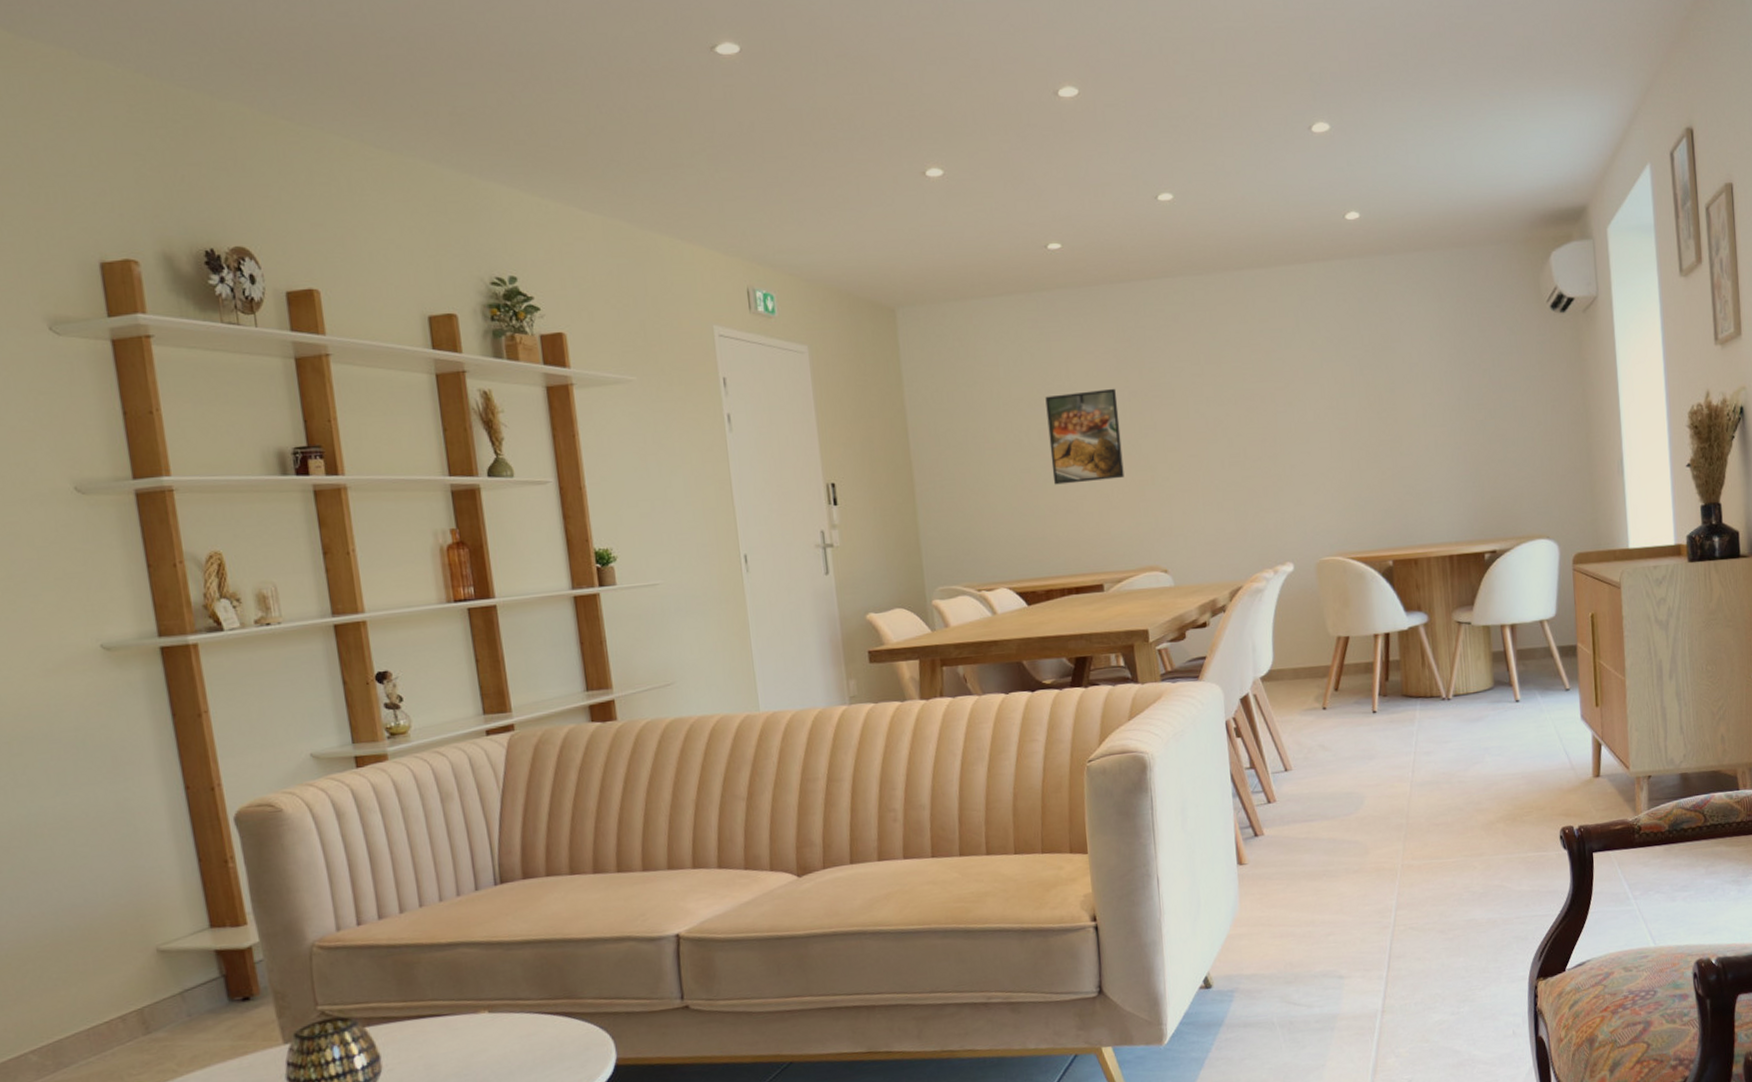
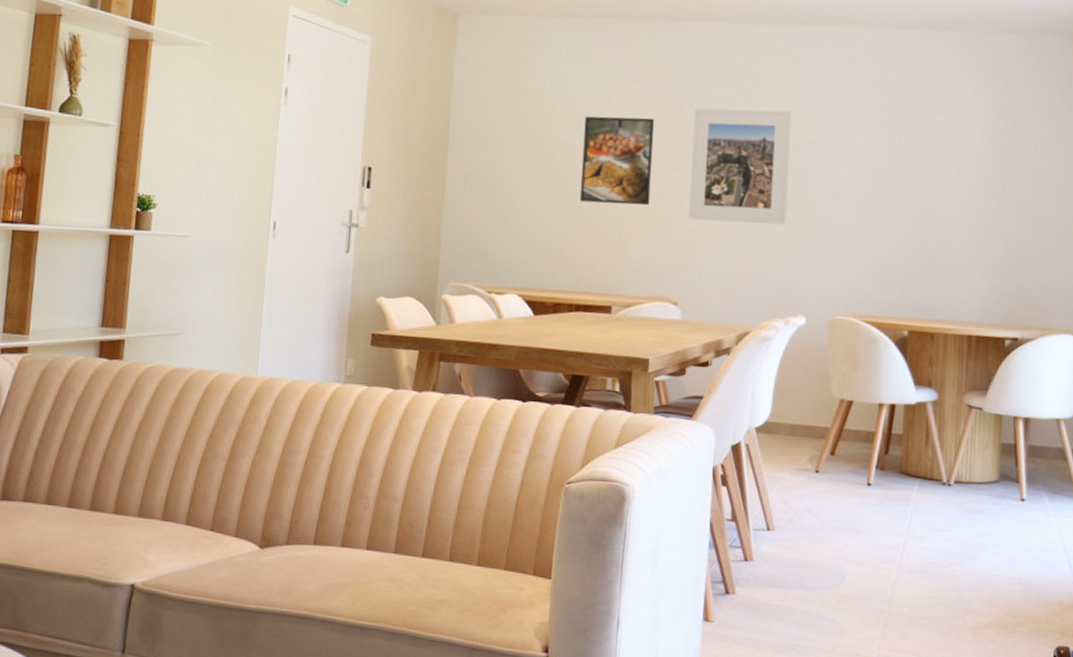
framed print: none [1154,359,1262,486] -> present [689,108,792,225]

